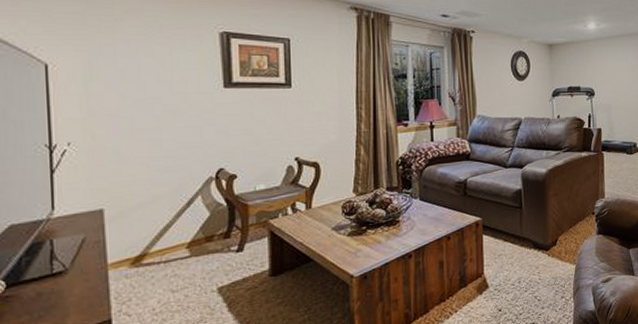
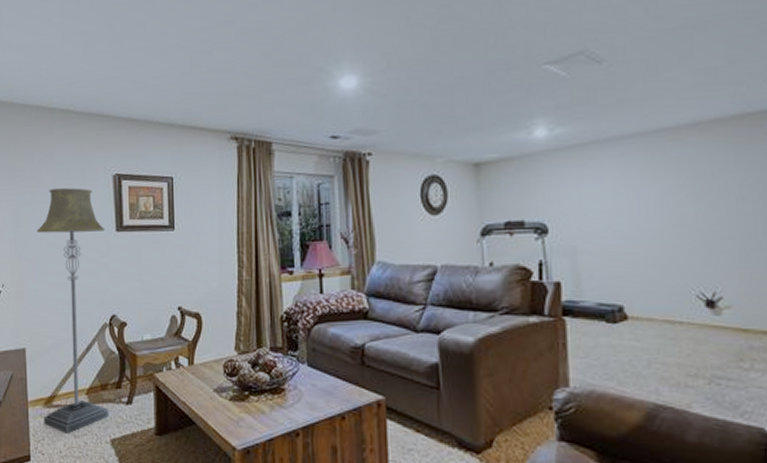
floor lamp: none [118,42,216,290] -> present [36,188,109,433]

